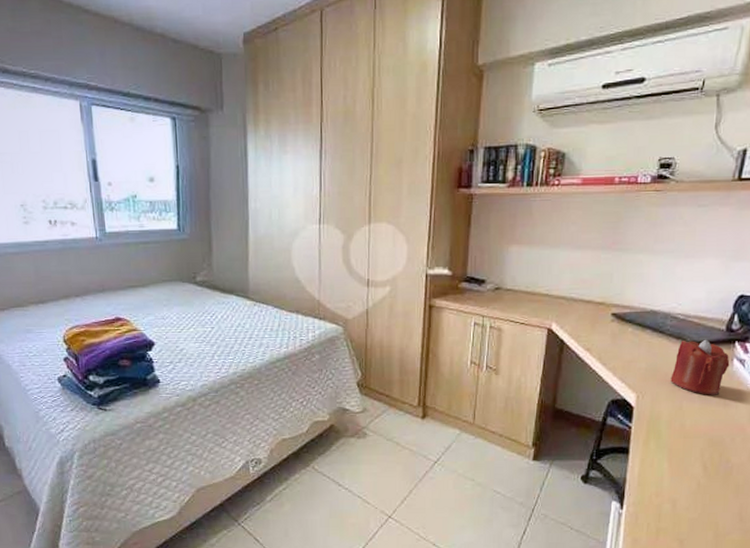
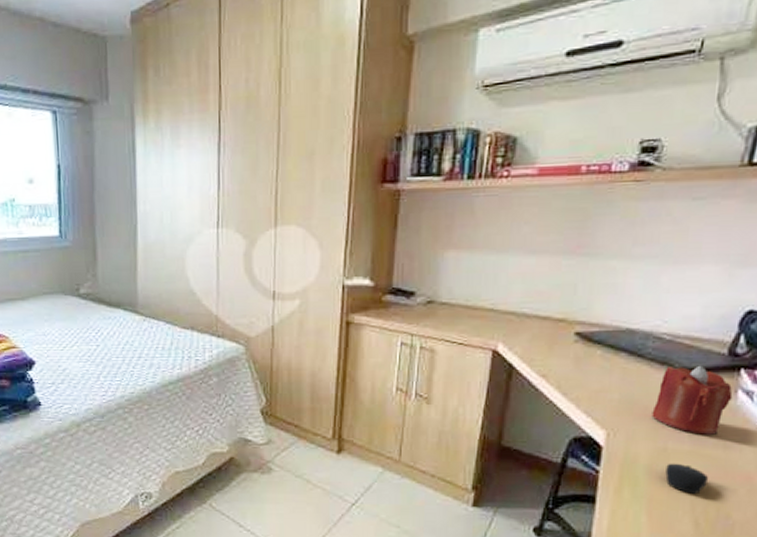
computer mouse: none [681,418,714,443] -> present [665,463,709,494]

